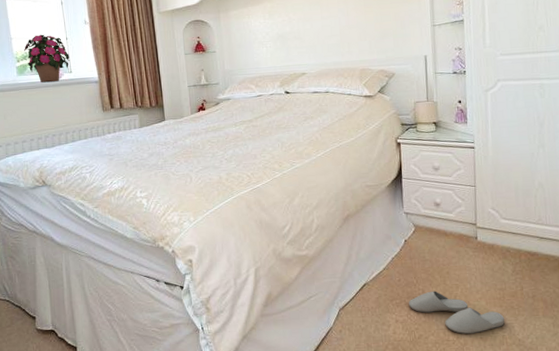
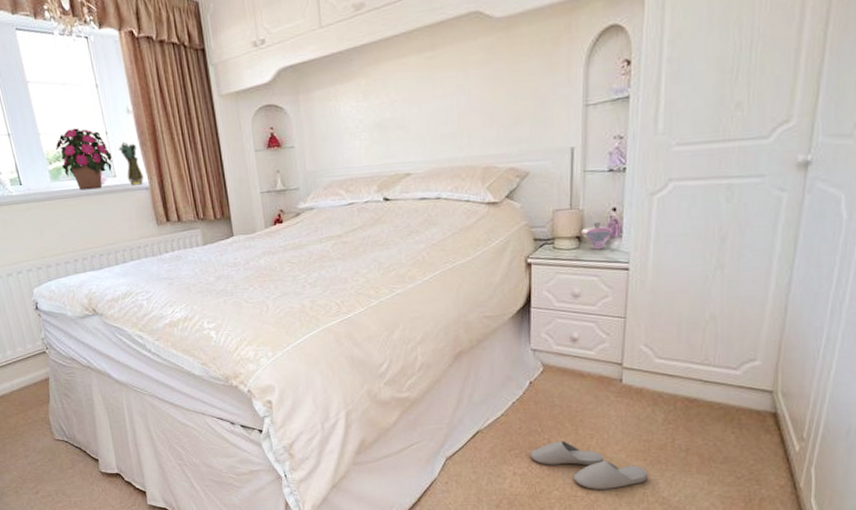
vase: none [75,45,94,80] -> present [118,141,144,186]
perfume bottle: none [436,110,460,133] -> present [581,221,613,250]

